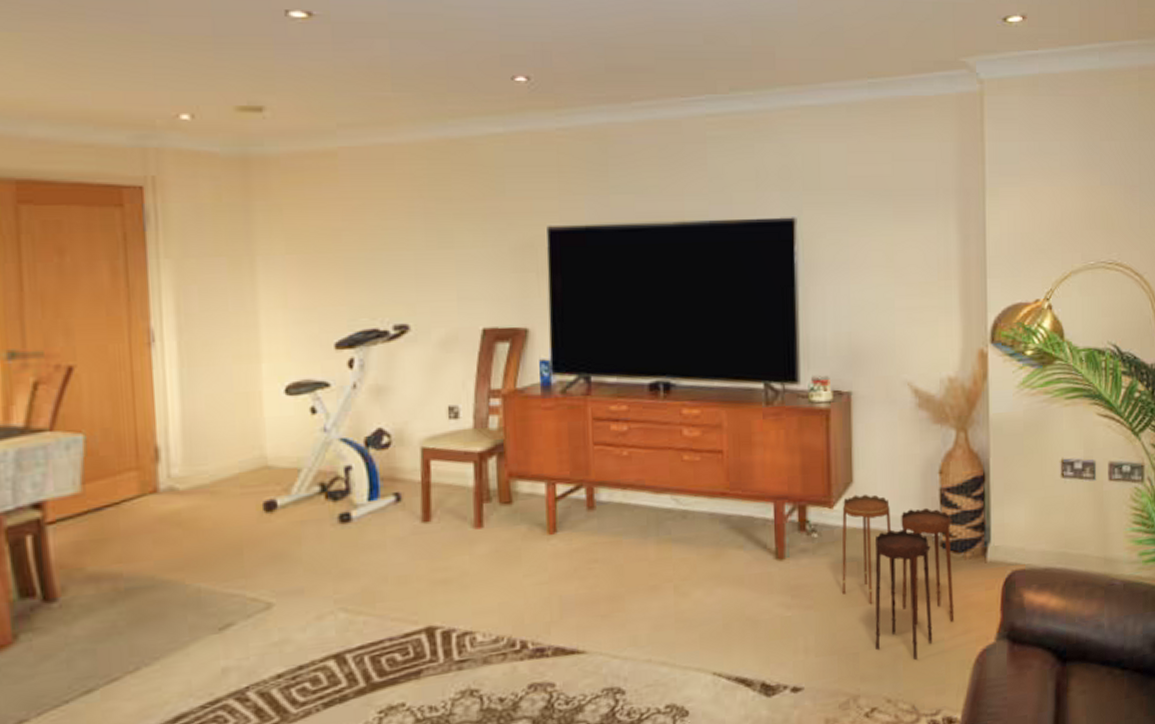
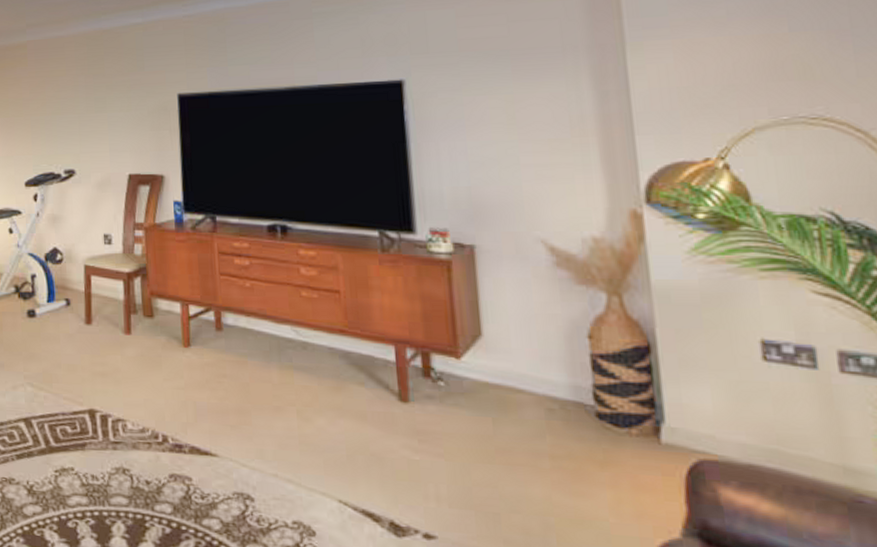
side table: present [842,493,955,660] -> none [470,348,622,536]

